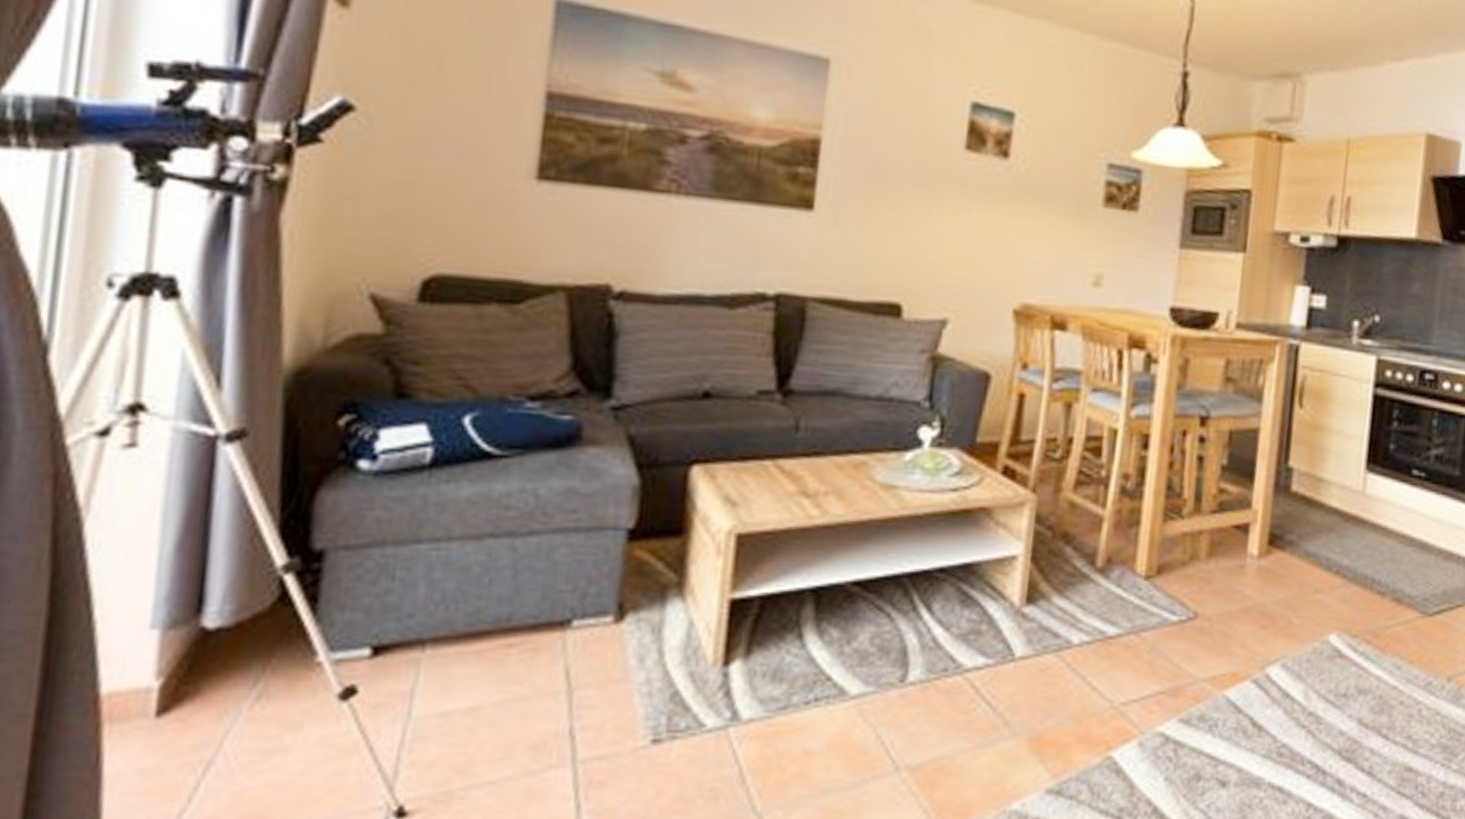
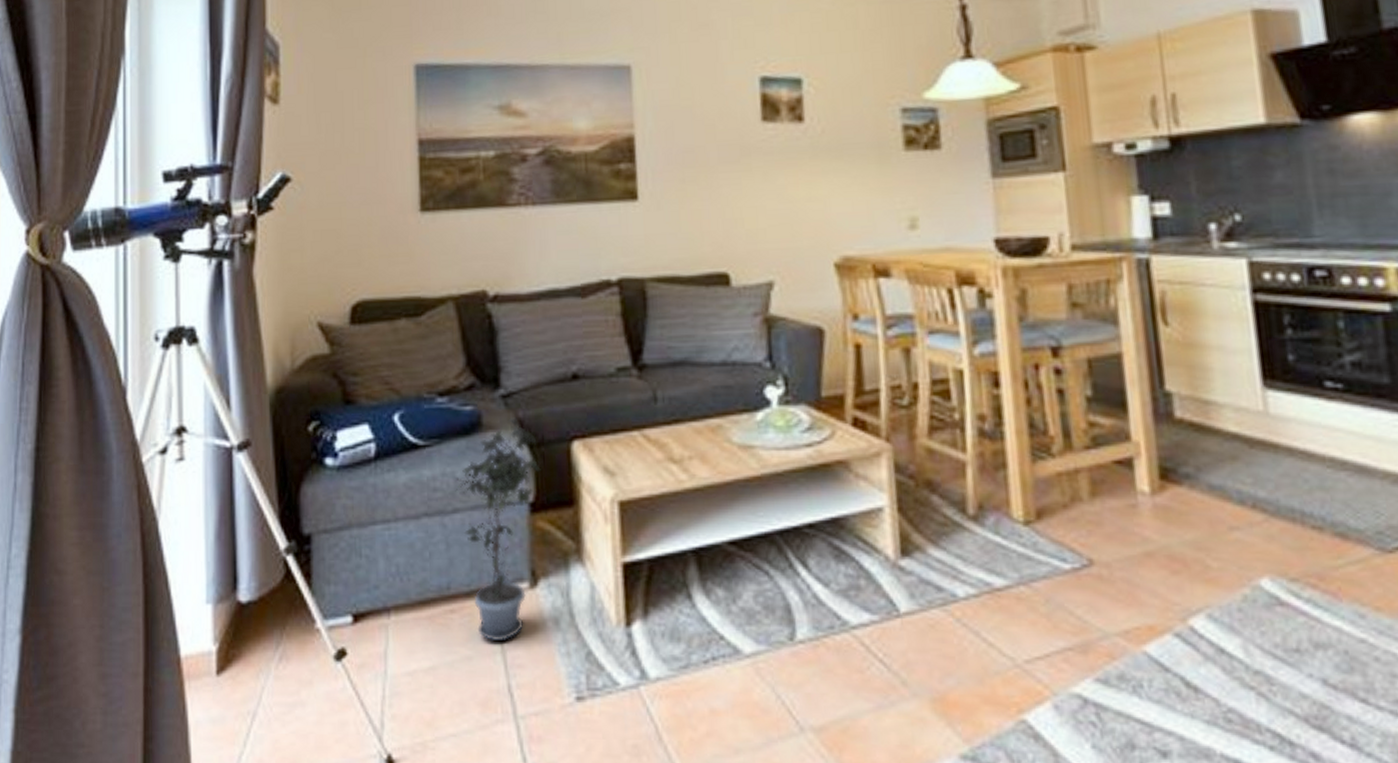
potted plant: none [534,433,650,680] -> present [455,418,542,642]

